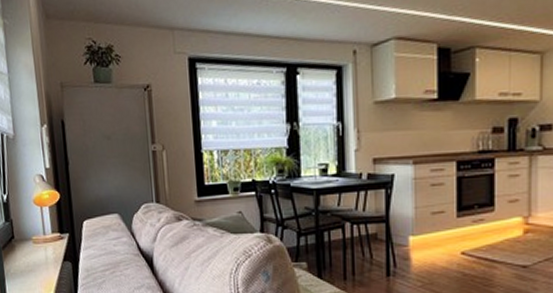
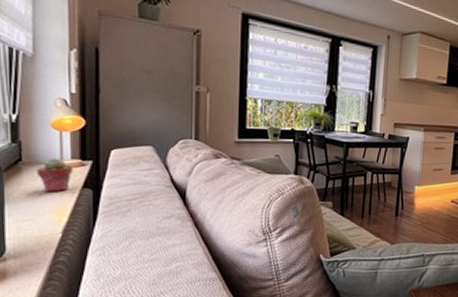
potted succulent: none [25,233,54,267] -> present [36,158,73,193]

